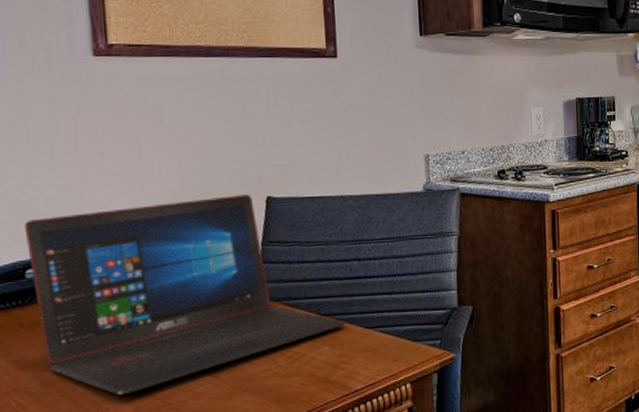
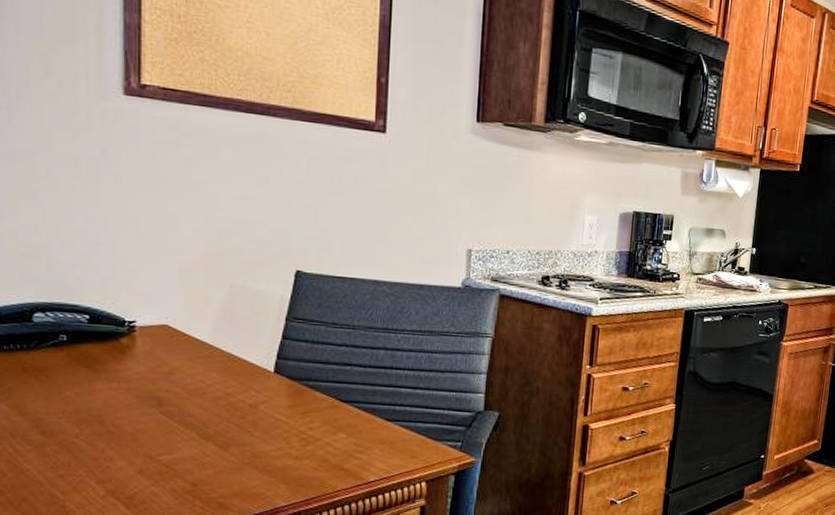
laptop: present [24,194,345,396] -> none [35,260,365,456]

